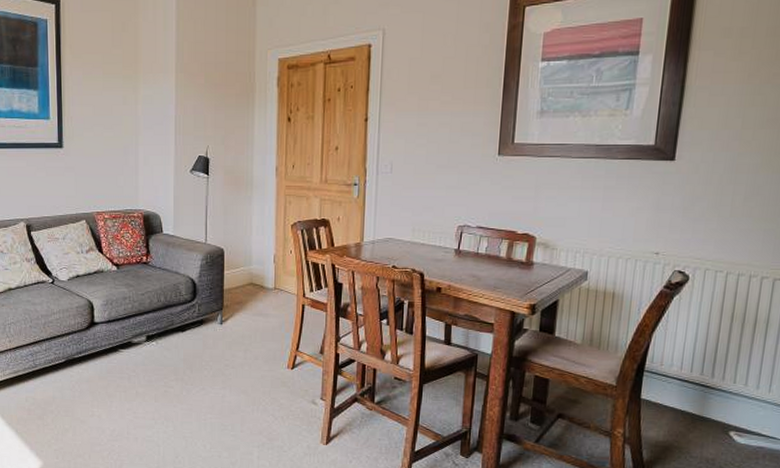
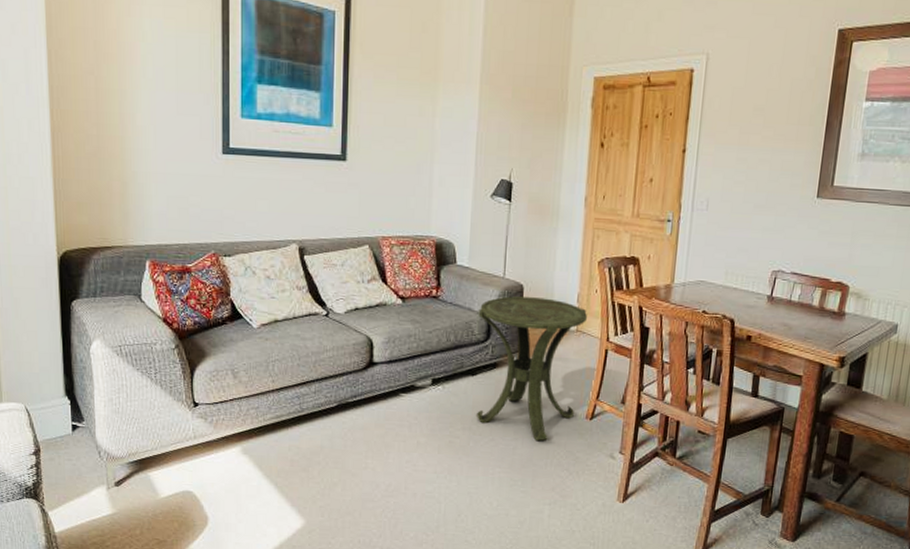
side table: none [184,260,283,389] -> present [477,296,587,441]

